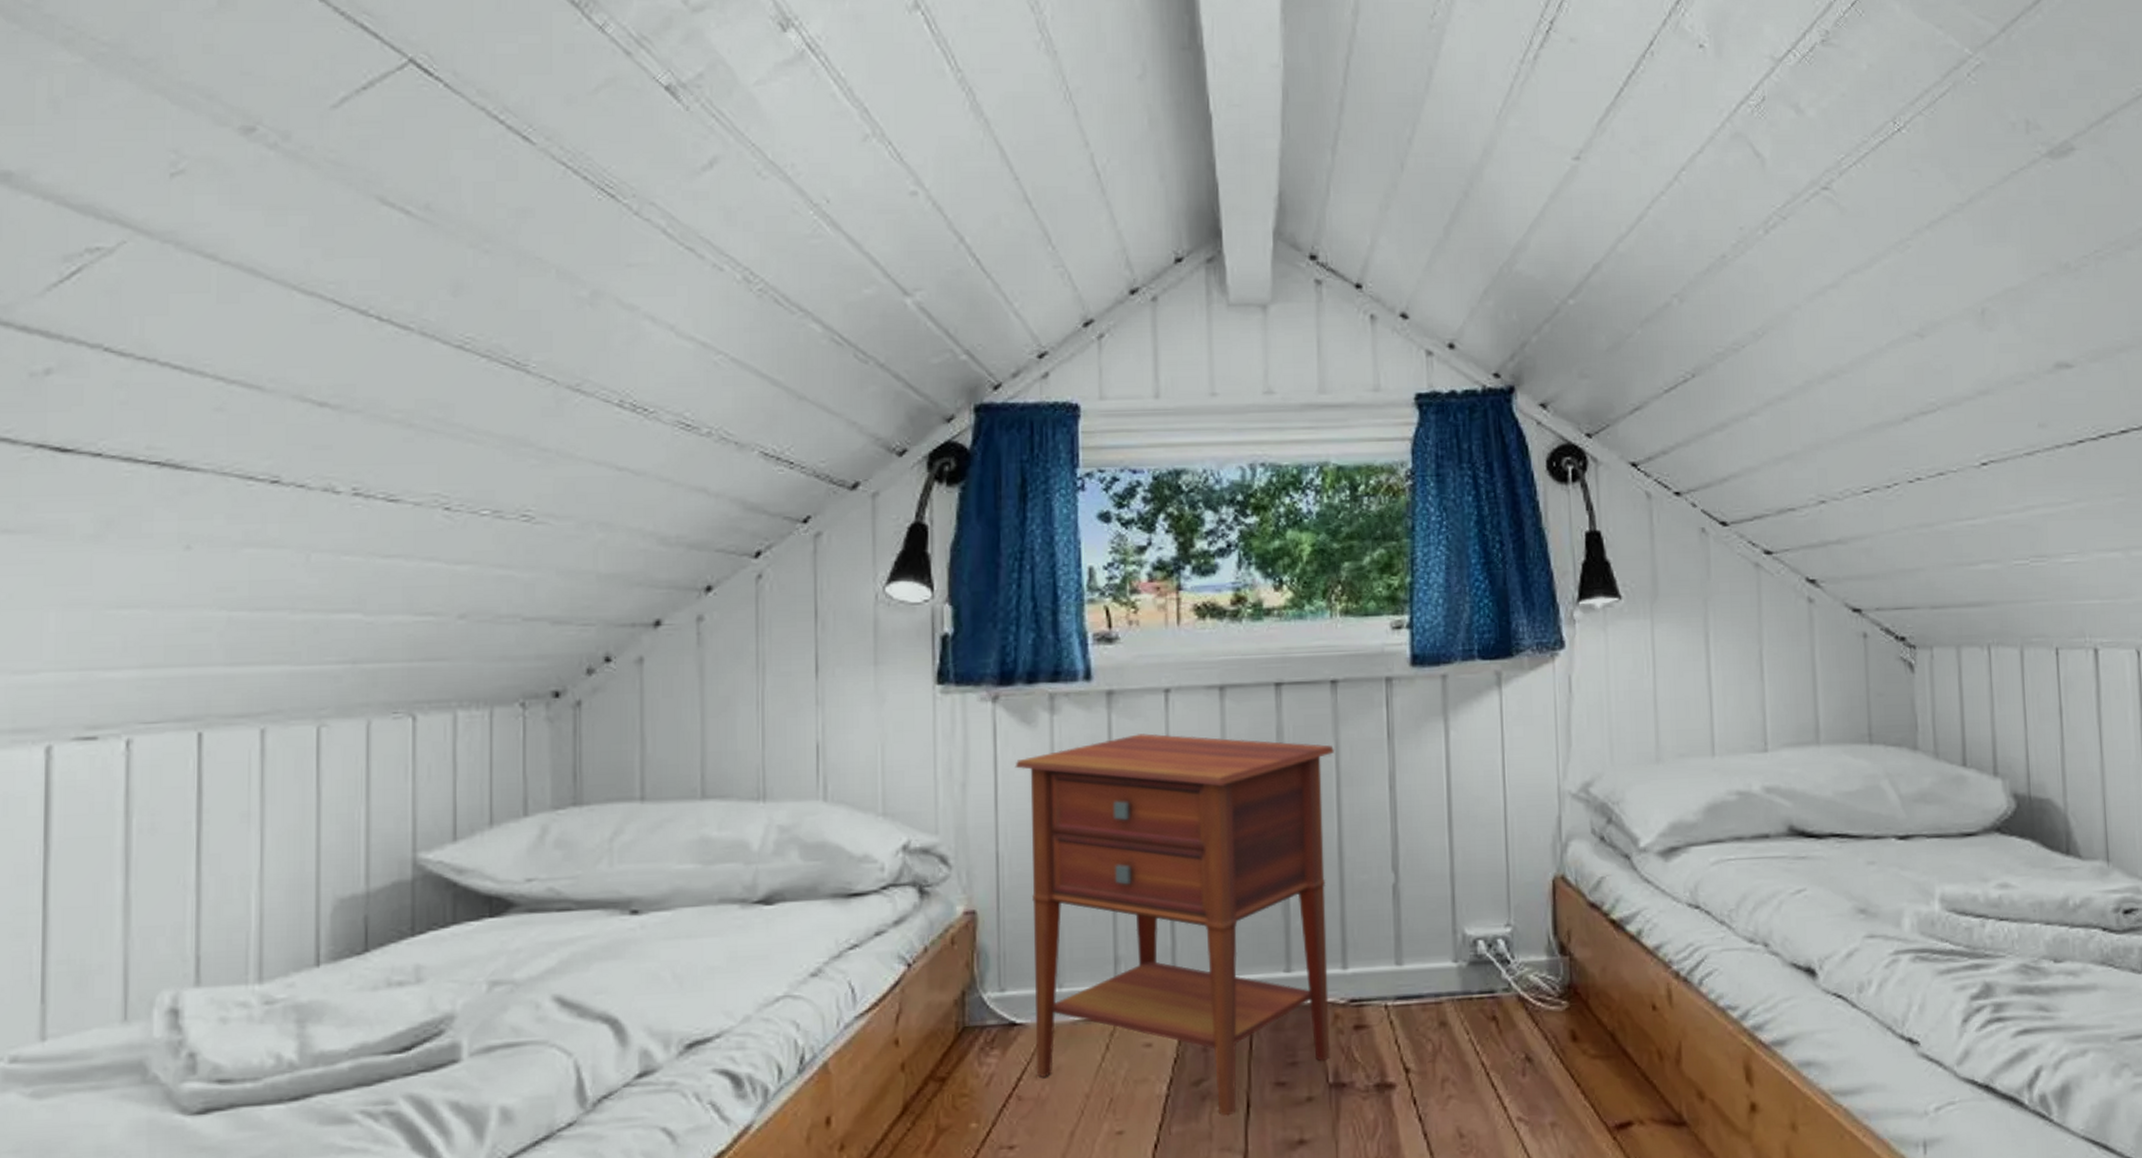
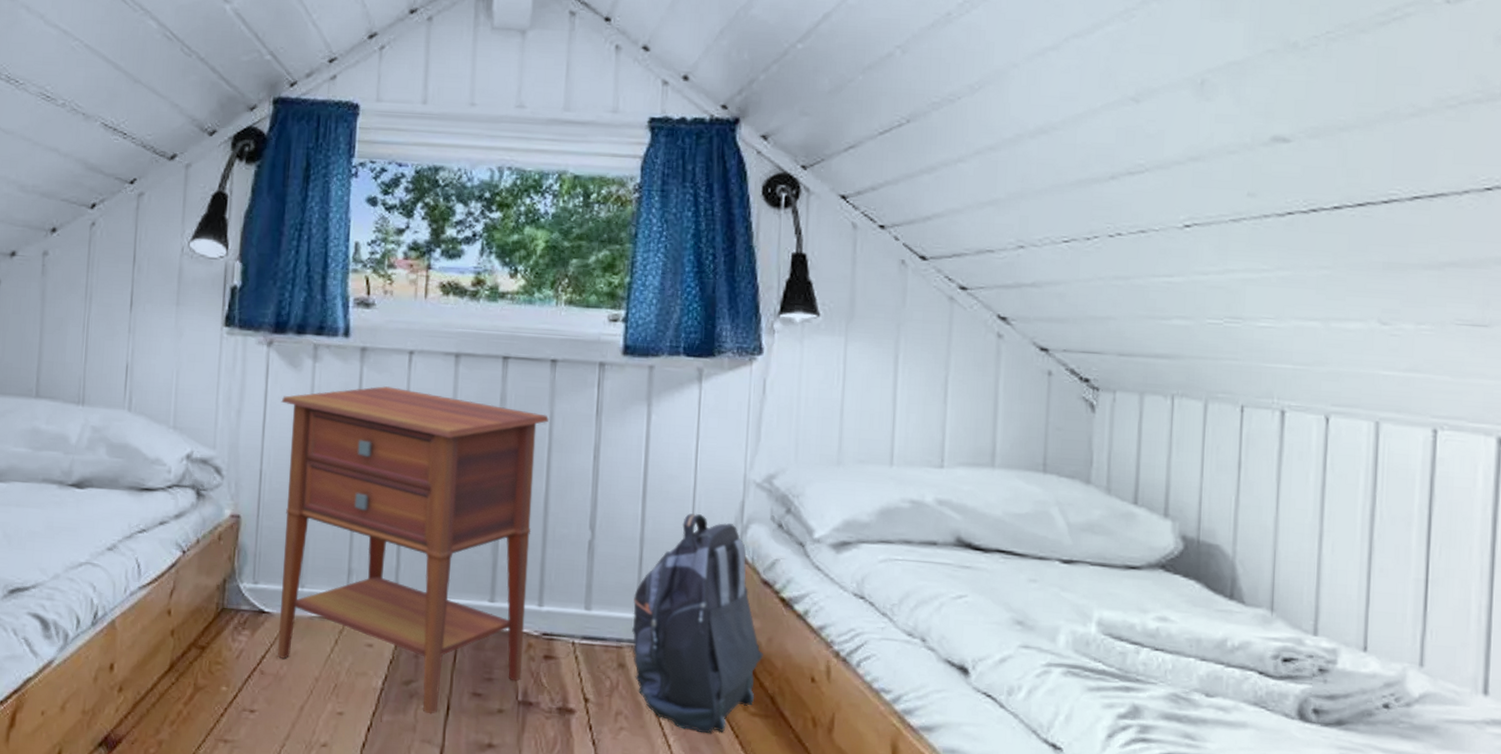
backpack: none [1449,837,1598,1088] -> present [632,513,763,734]

